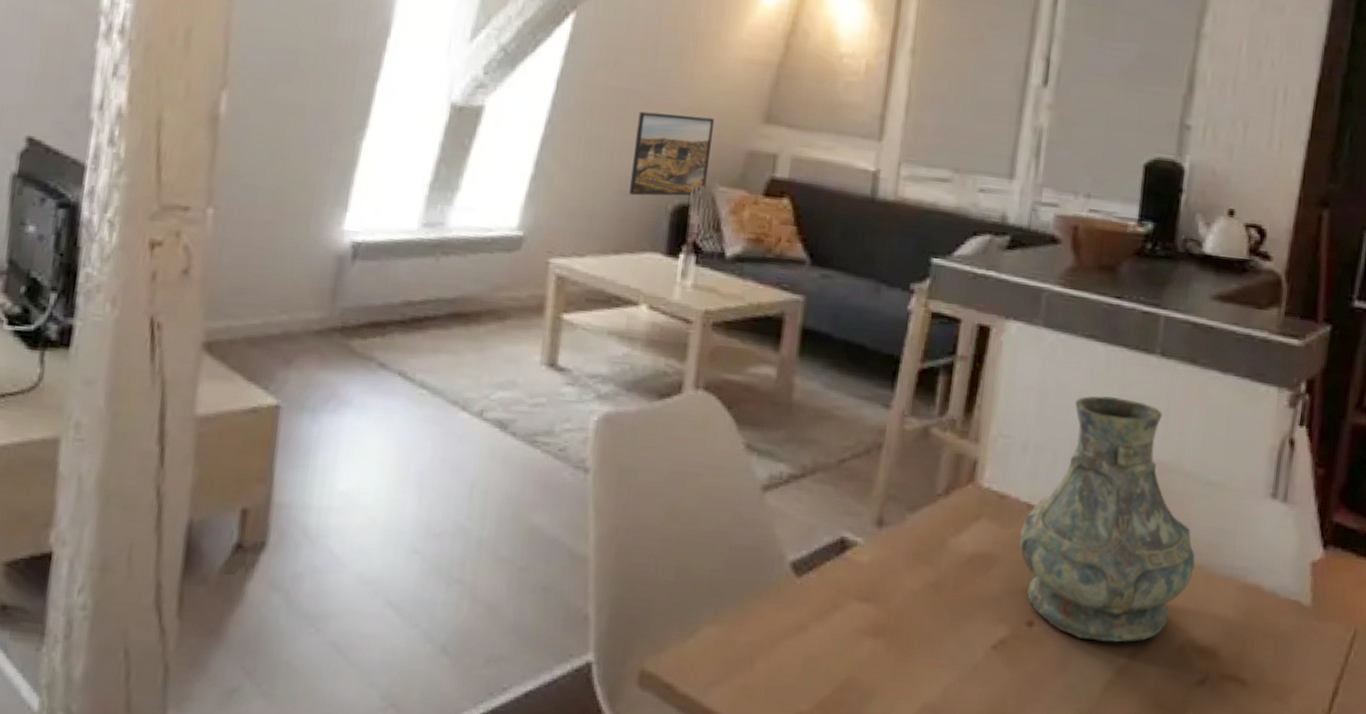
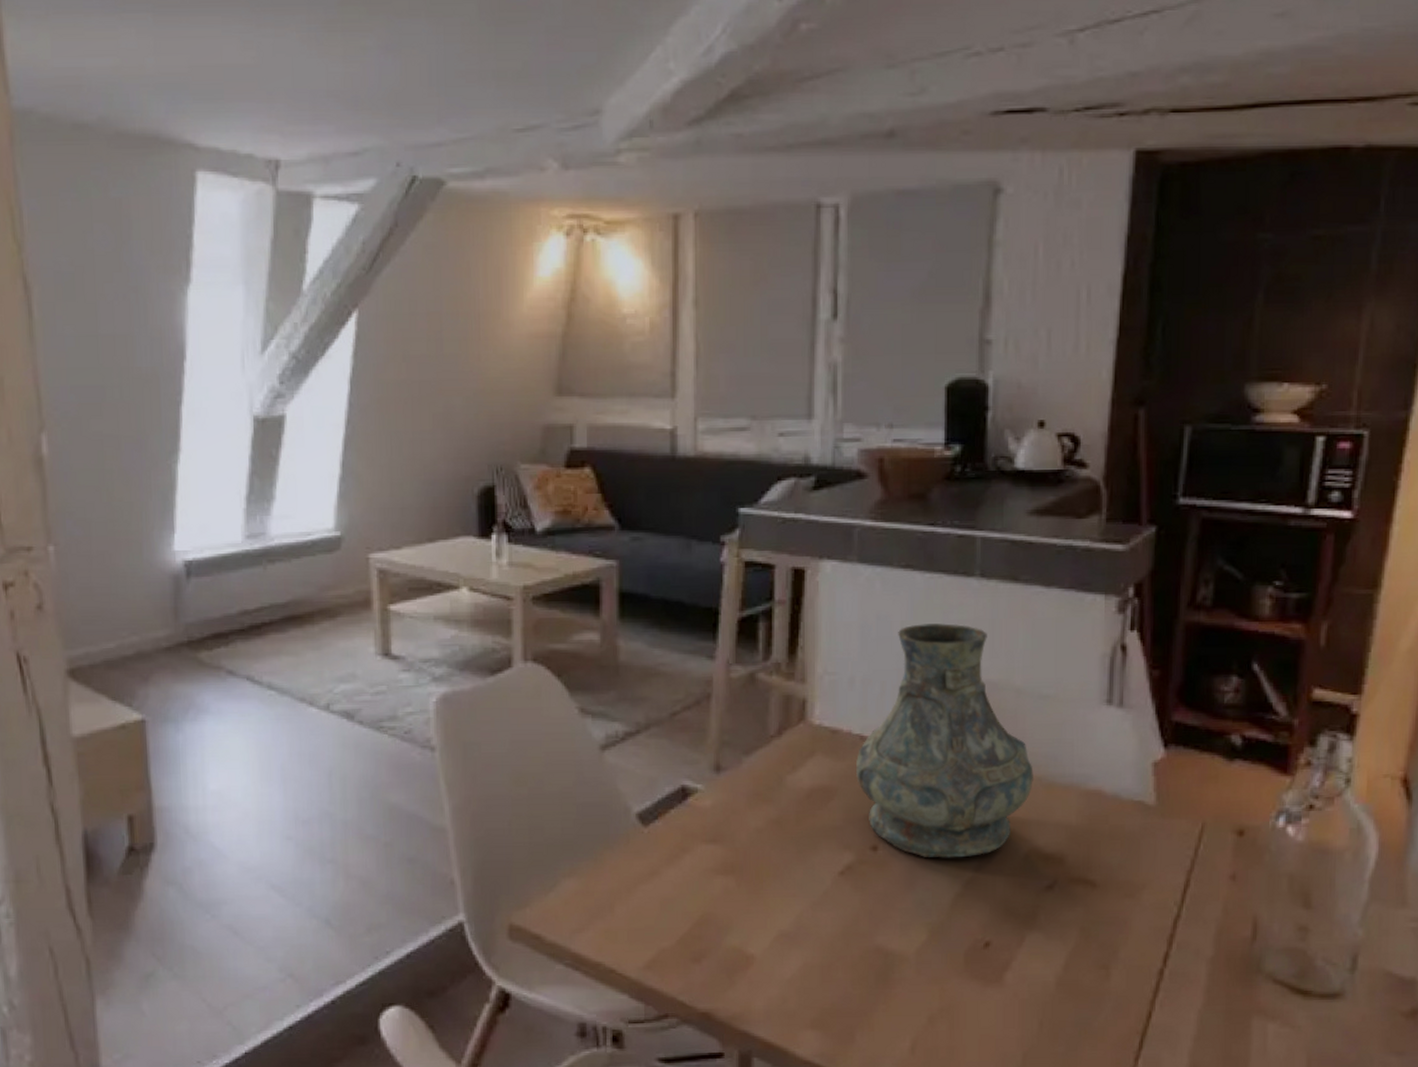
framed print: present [629,111,715,196] -> none [433,397,508,484]

